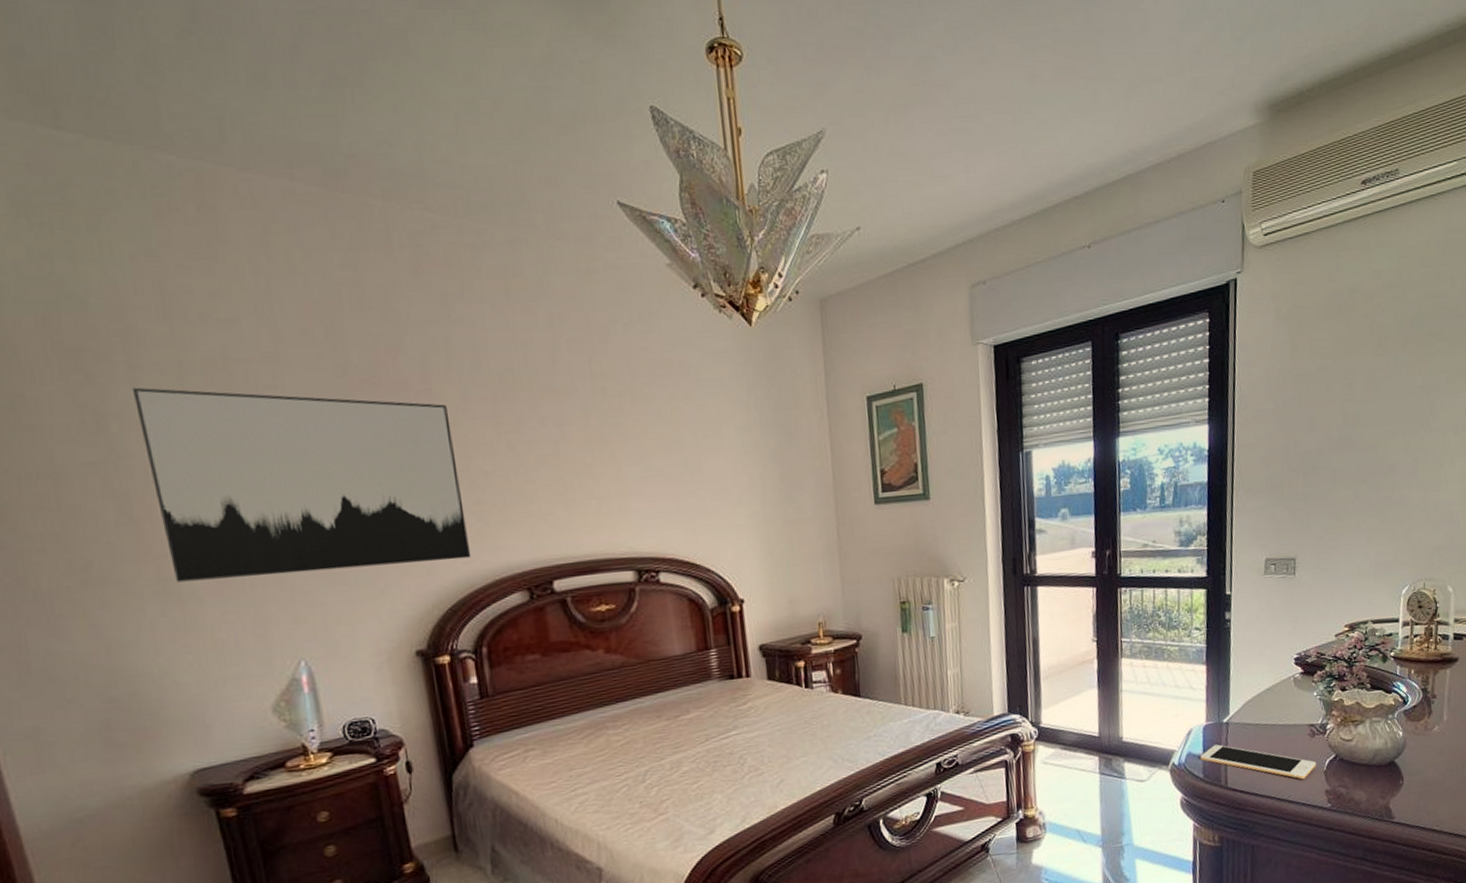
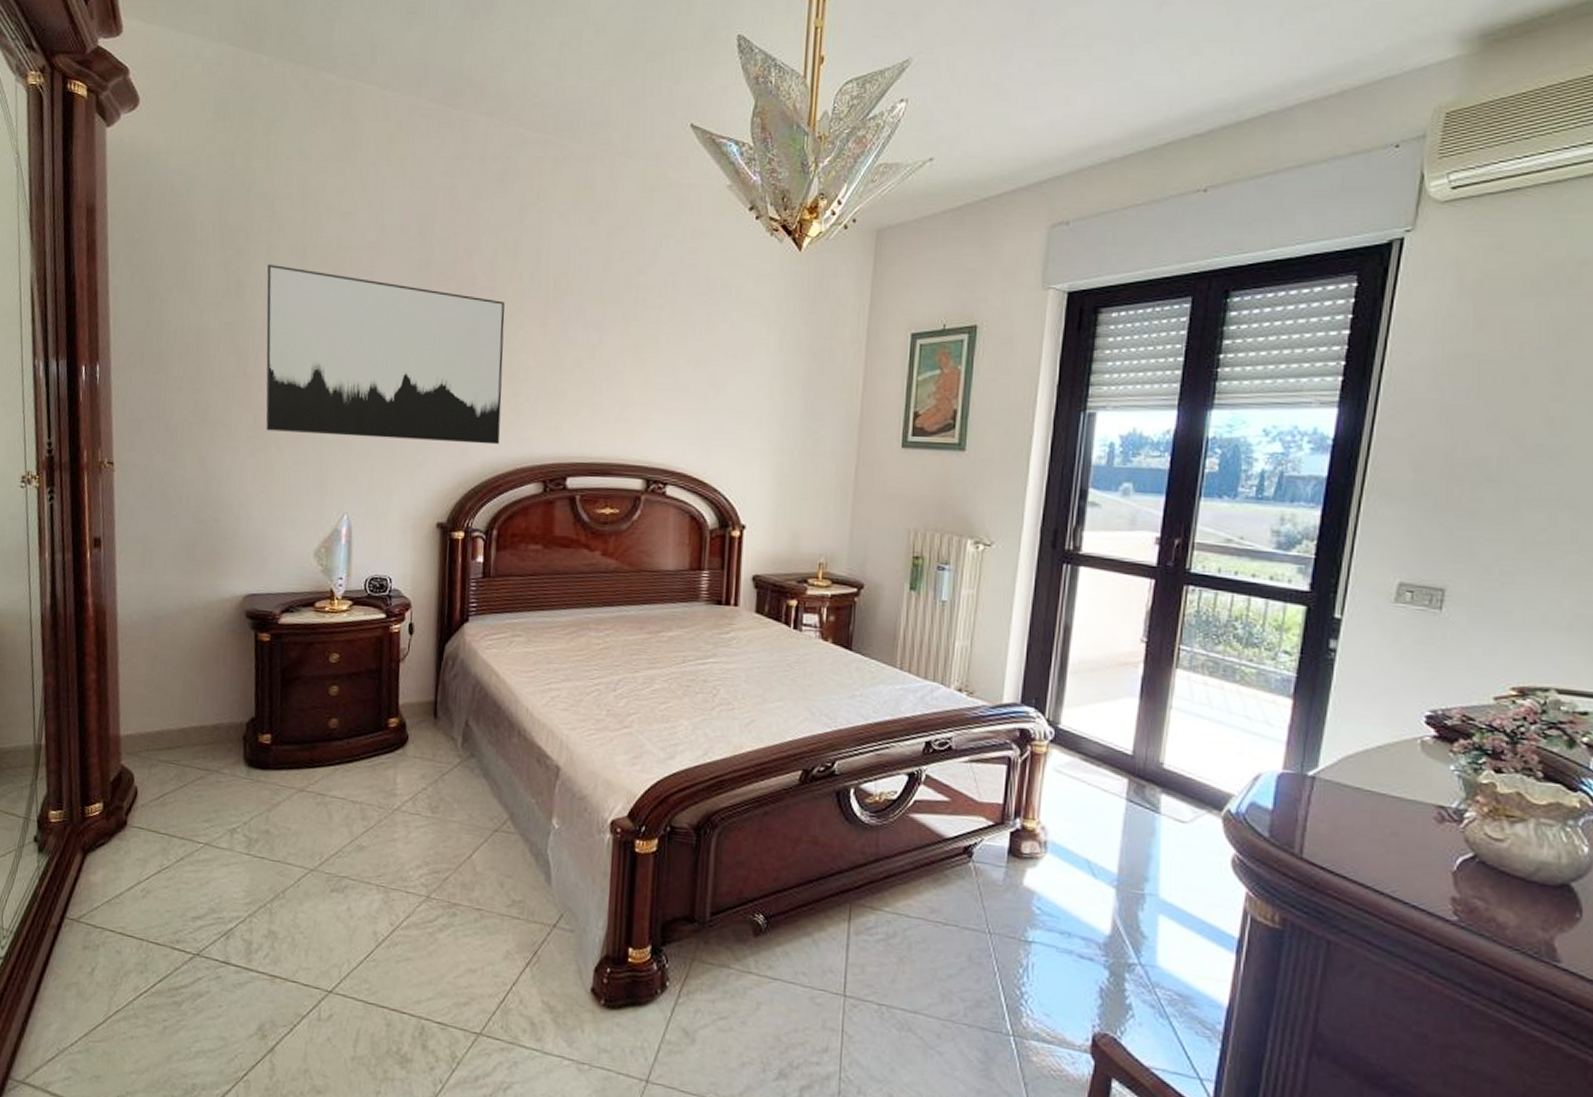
cell phone: present [1200,744,1316,780] -> none [1268,800,1441,875]

